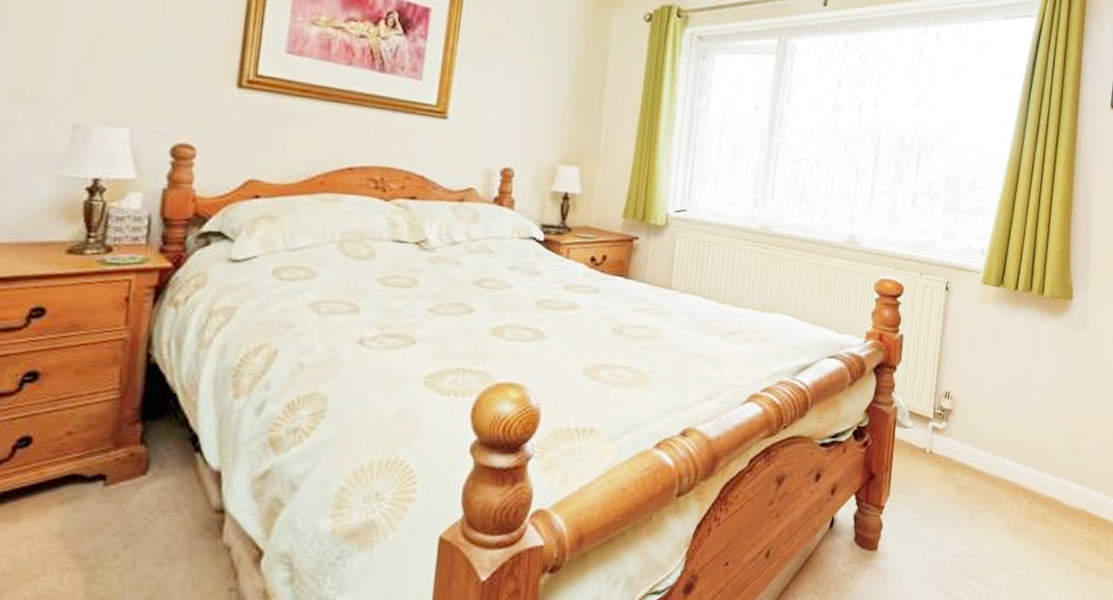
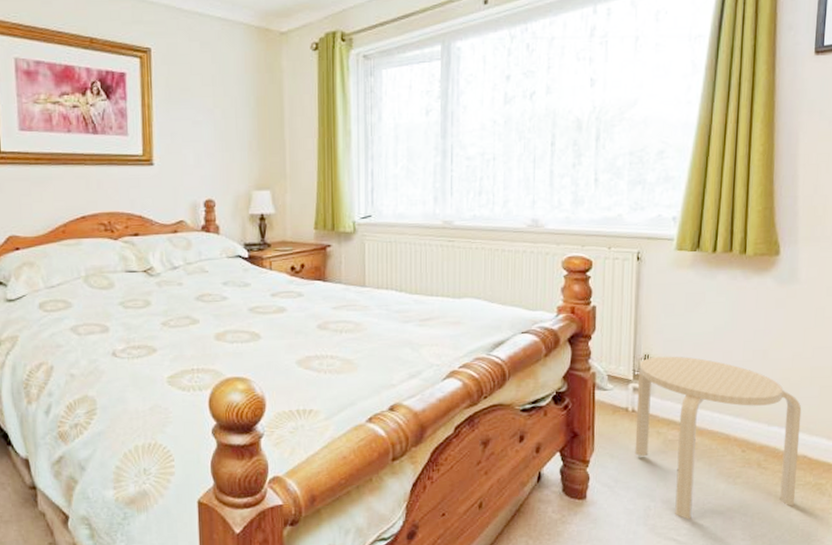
stool: none [929,394,1084,577] -> present [635,356,802,520]

